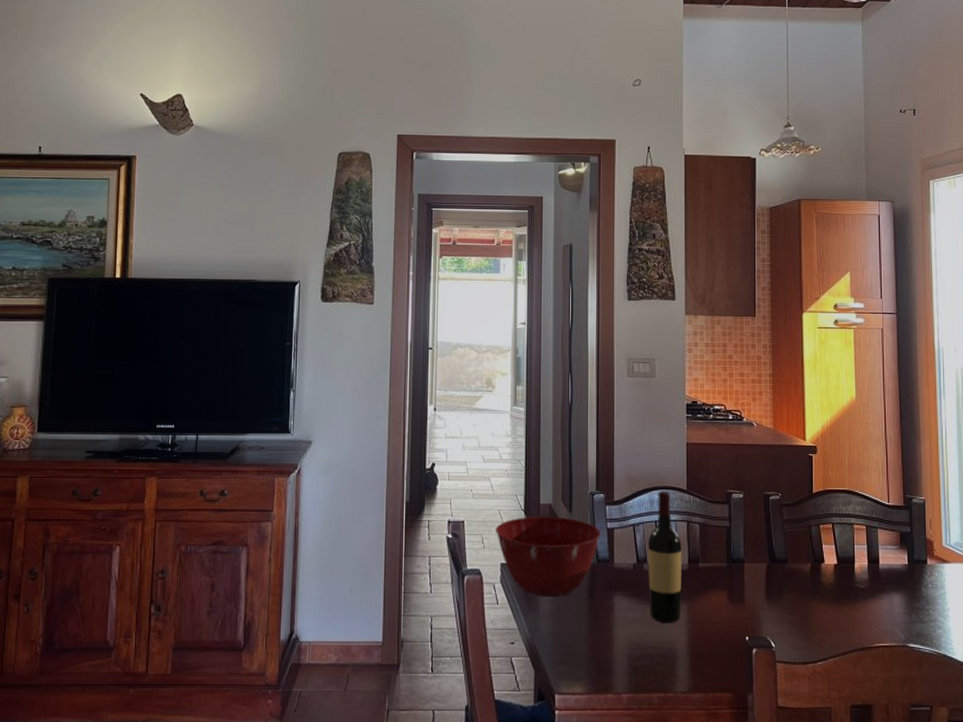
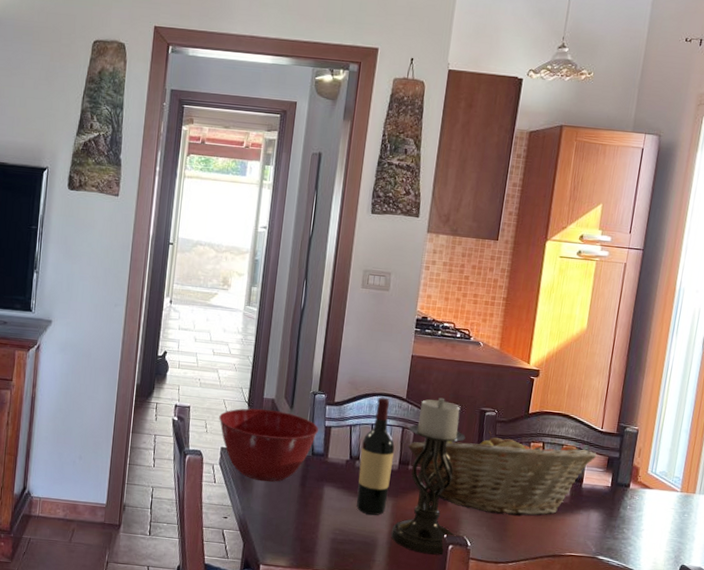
candle holder: none [690,485,758,661] -> present [390,397,466,555]
fruit basket: none [695,516,888,608] -> present [407,430,597,517]

